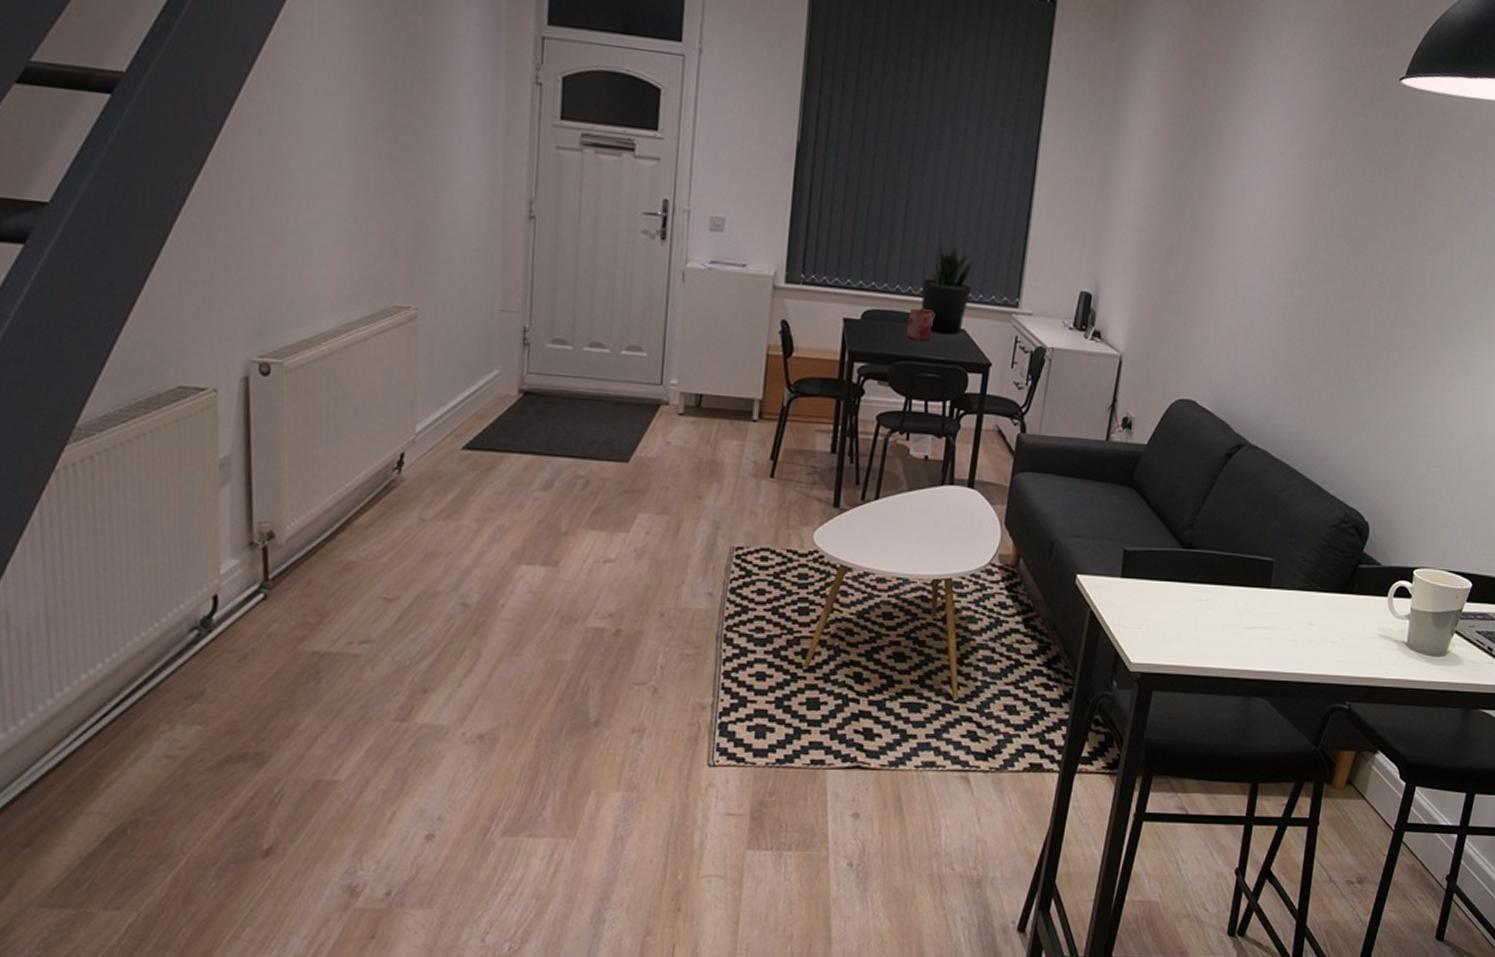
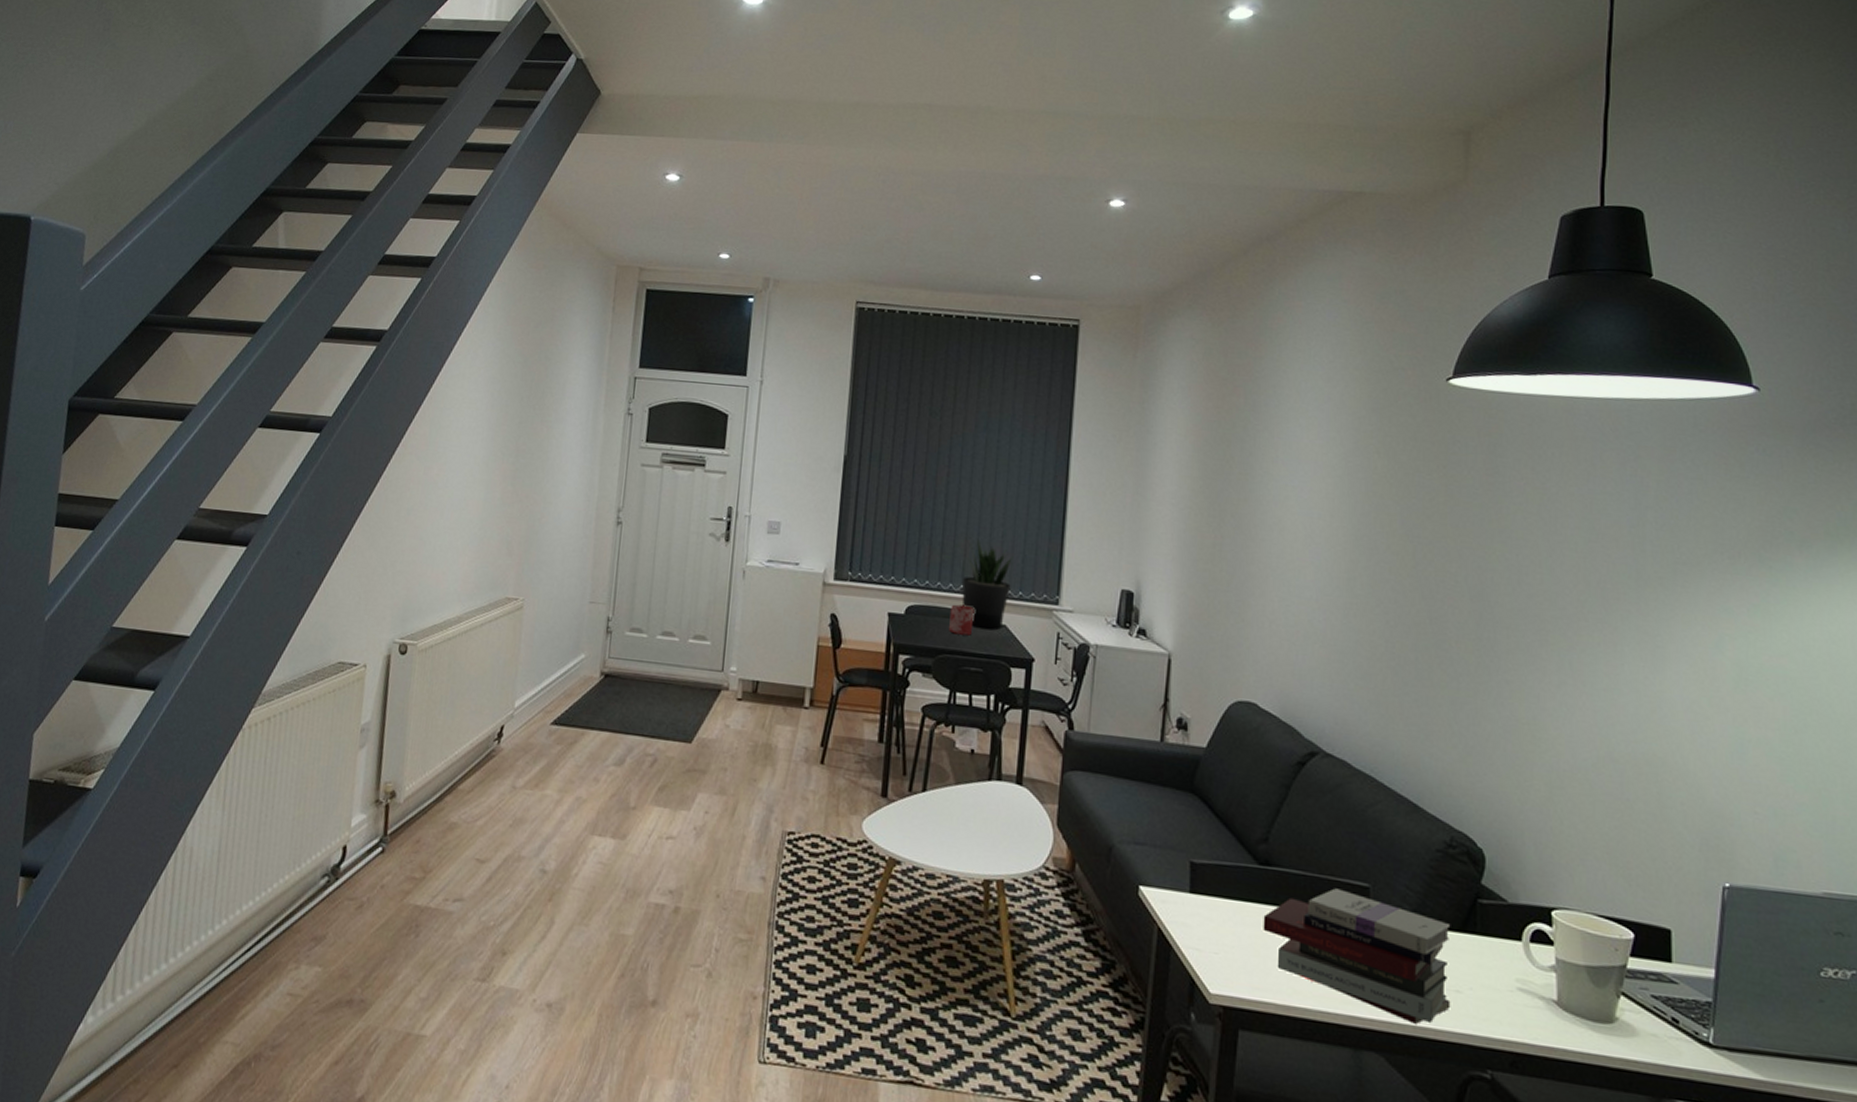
books: none [1181,564,1335,671] -> present [1263,888,1451,1024]

